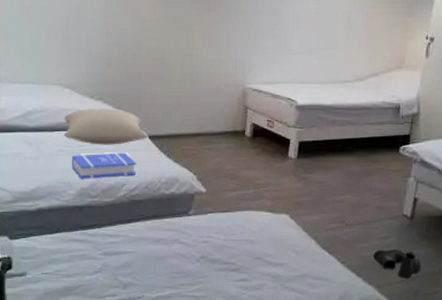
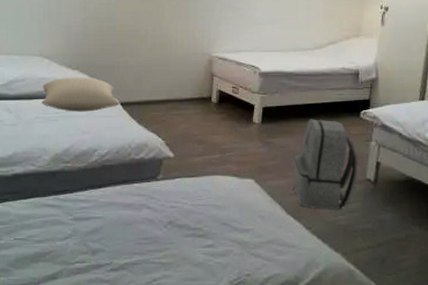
book: present [71,152,137,179] -> none [47,119,108,145]
backpack: none [329,154,396,245] -> present [293,119,358,210]
boots: present [373,249,421,278] -> none [338,215,387,245]

